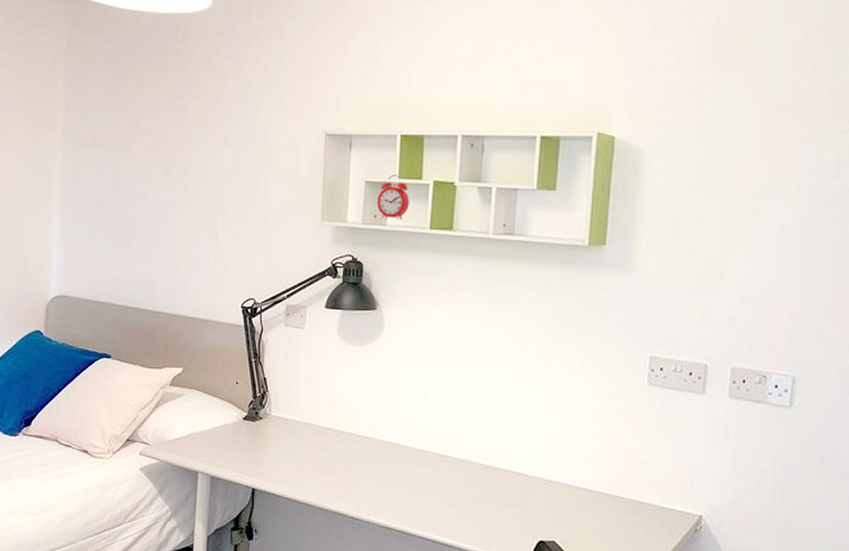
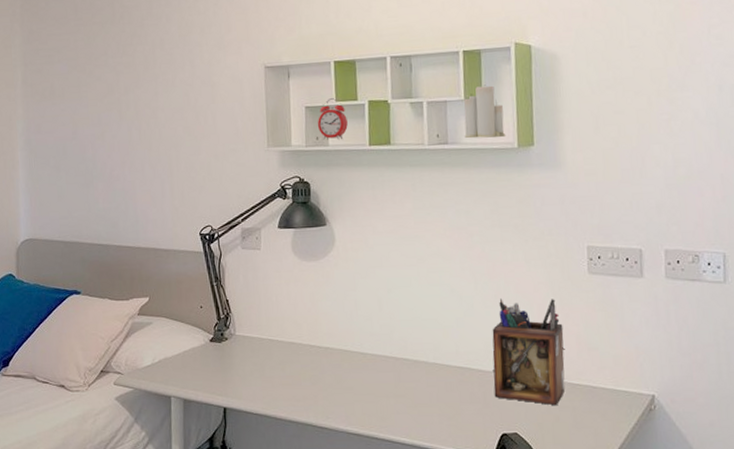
candle: none [532,175,577,234] -> present [464,84,506,139]
desk organizer: none [535,402,615,518] -> present [492,298,565,406]

